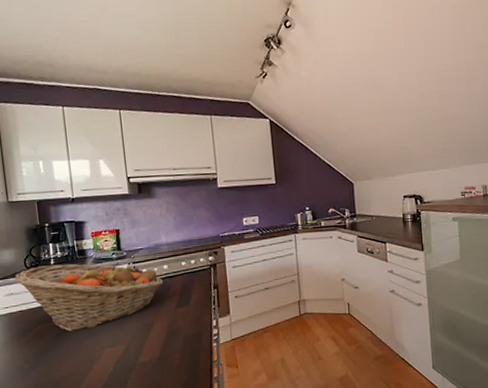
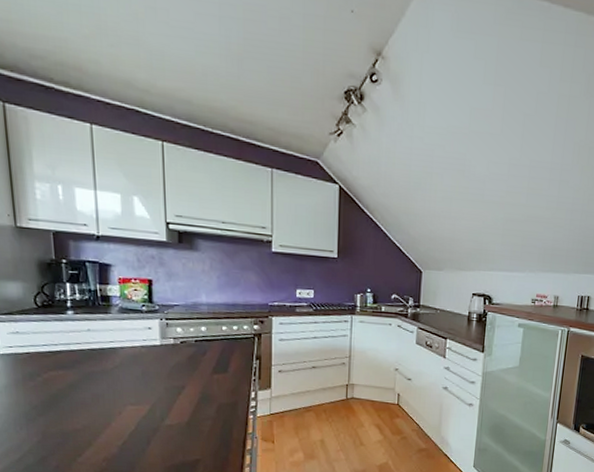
fruit basket: present [15,262,164,332] -> none [22,306,200,383]

